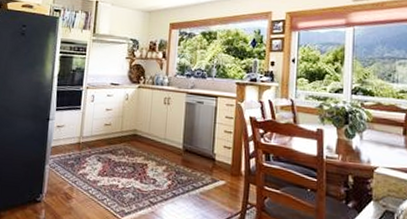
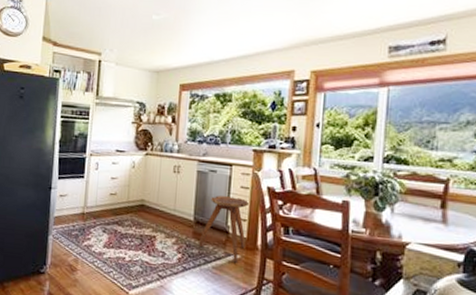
stool: none [188,125,233,188] -> present [199,195,249,263]

